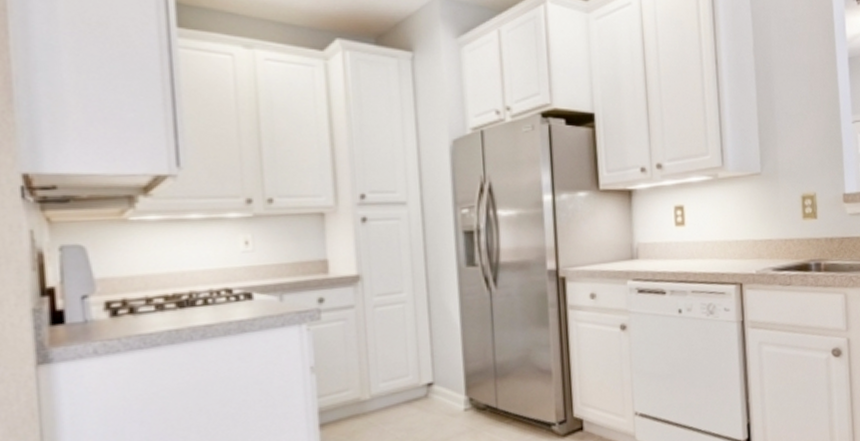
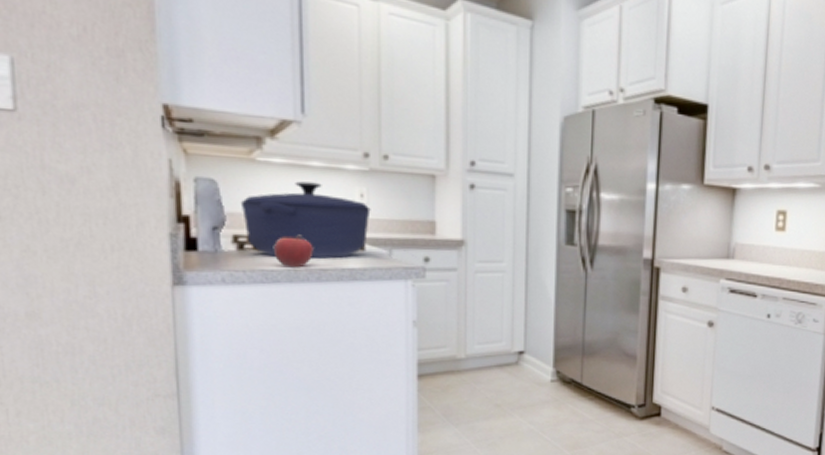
cooking pot: none [112,235,257,319] -> present [240,181,371,259]
fruit: none [152,292,197,329] -> present [274,234,314,268]

